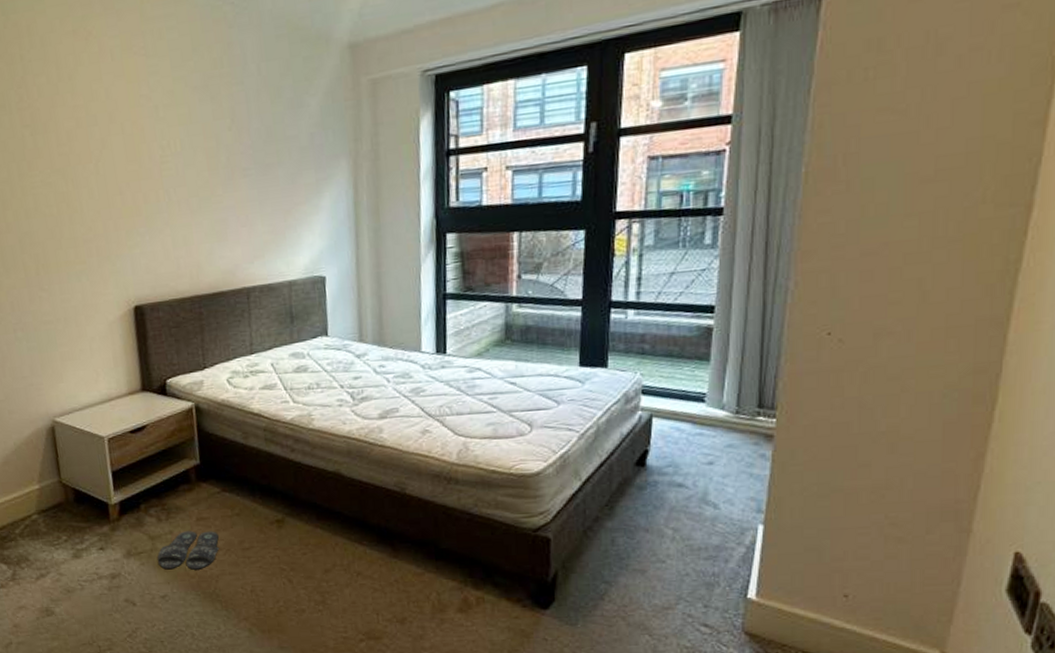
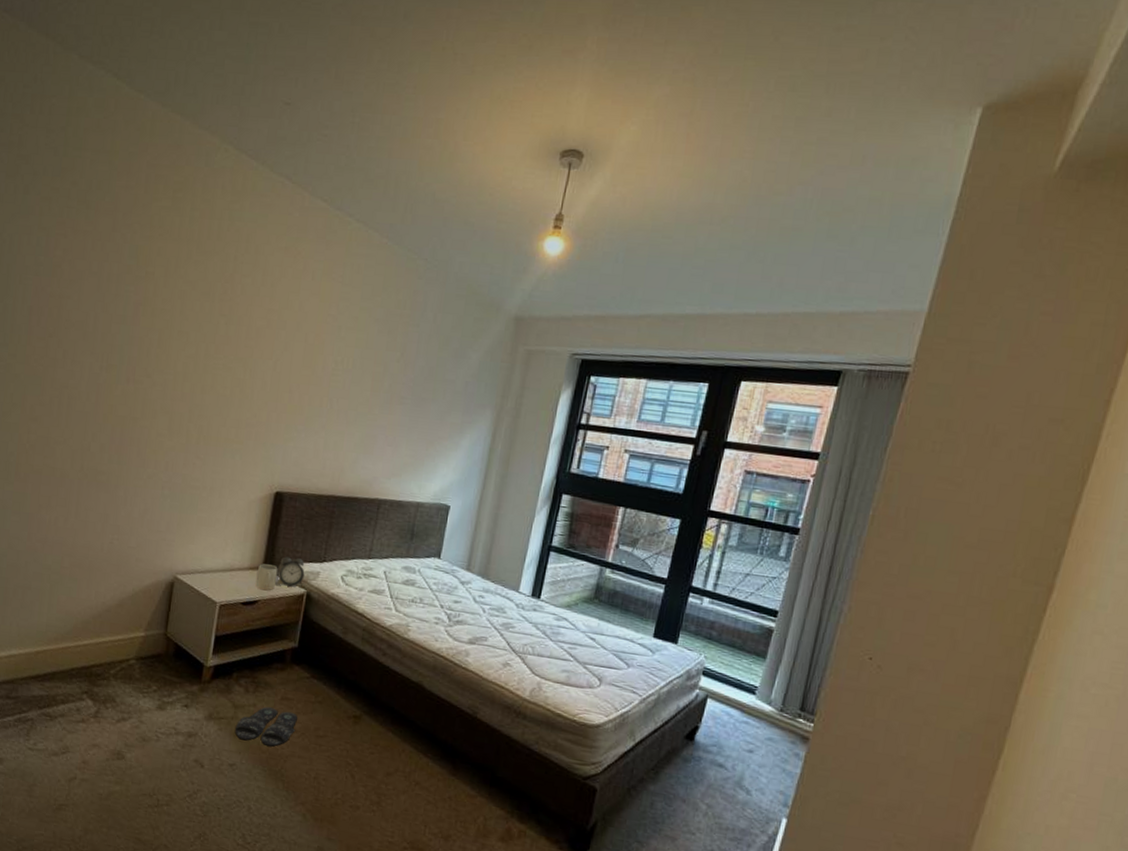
mug: none [137,384,160,414] -> present [255,563,278,591]
alarm clock: none [157,370,188,406] -> present [276,556,305,587]

